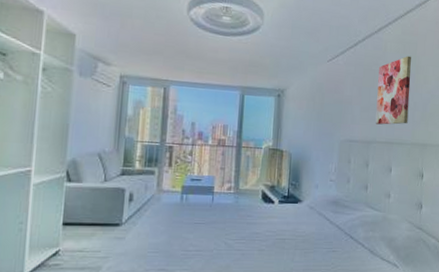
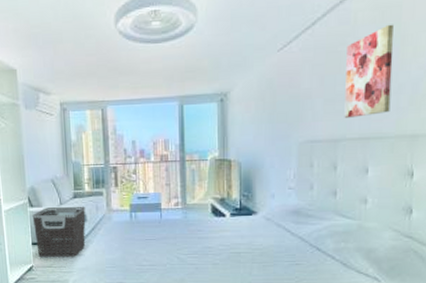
clothes hamper: none [68,182,133,241] -> present [32,206,86,258]

